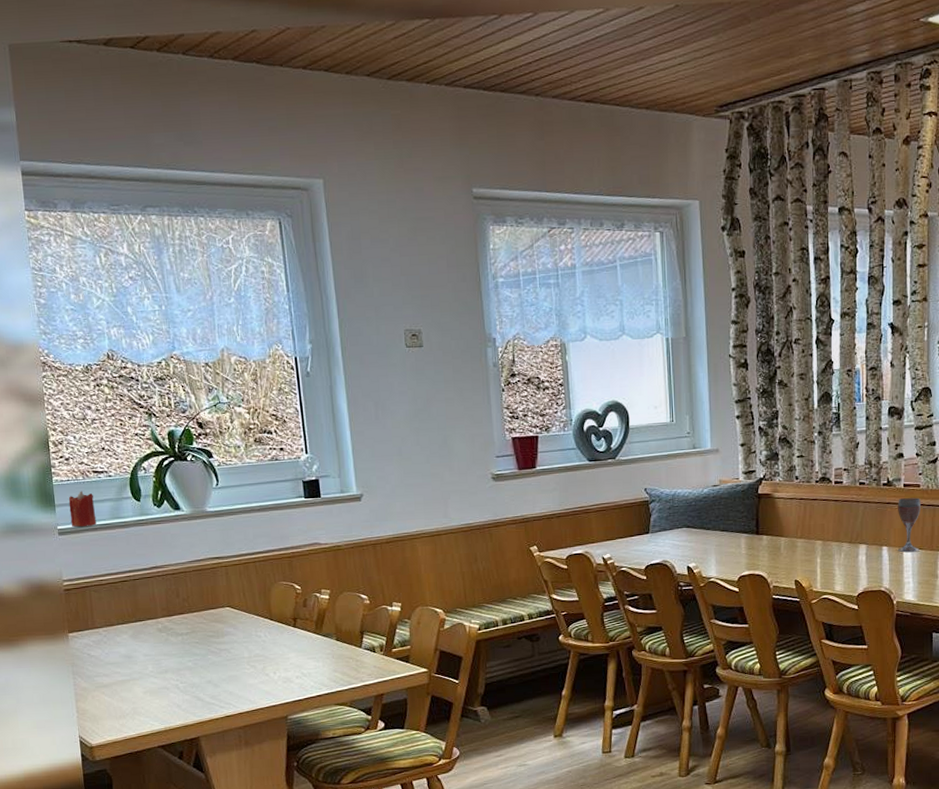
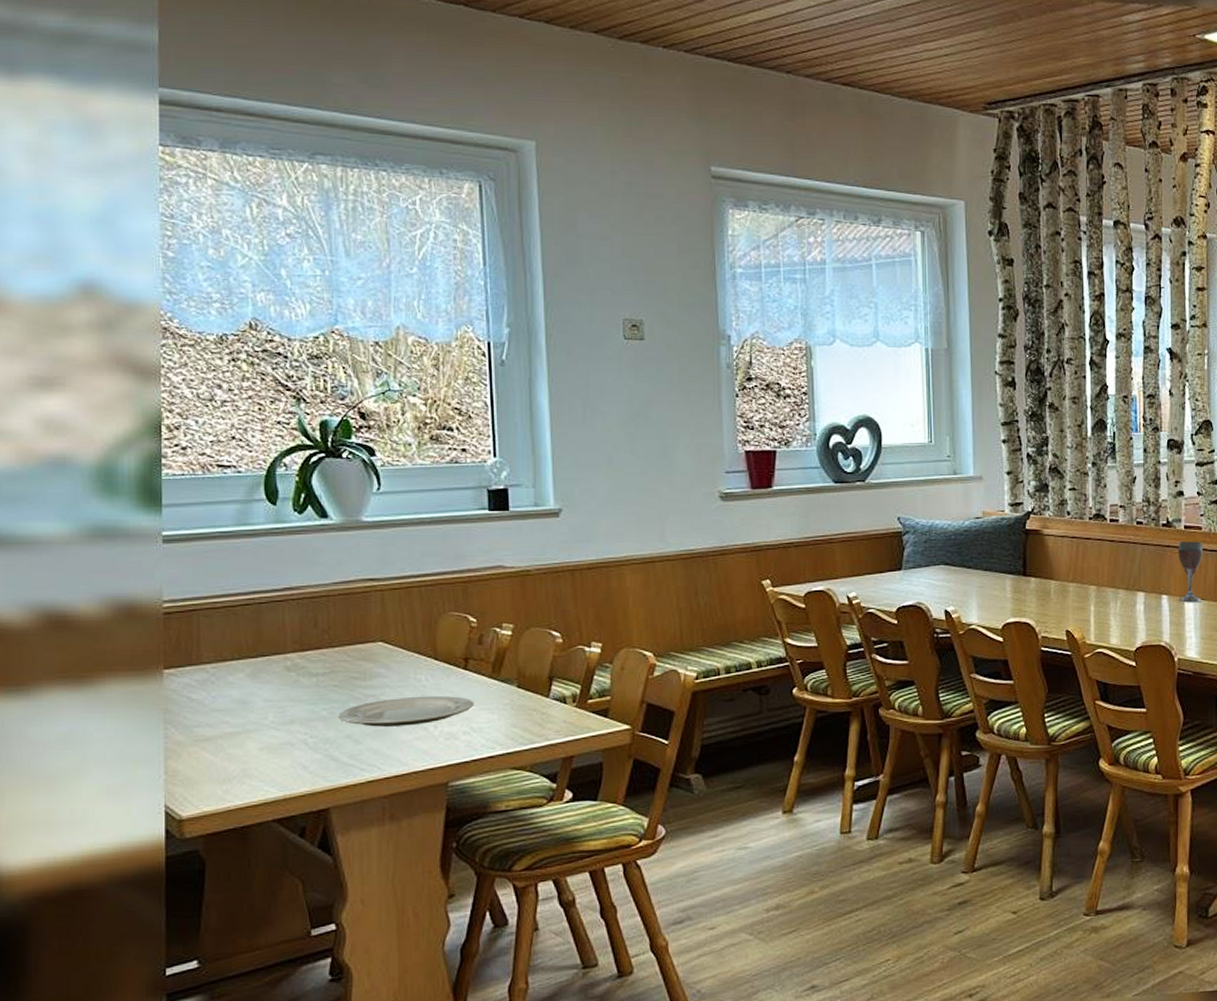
candle: present [68,491,97,528] -> none [180,488,216,535]
plate: none [200,648,304,674] -> present [338,695,475,727]

